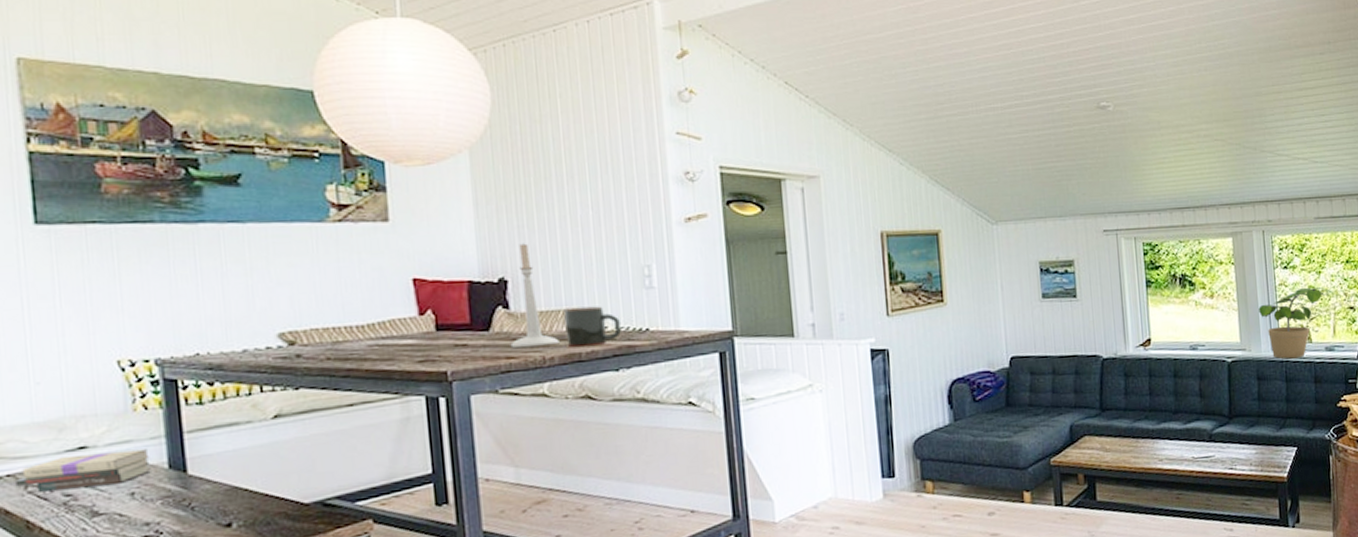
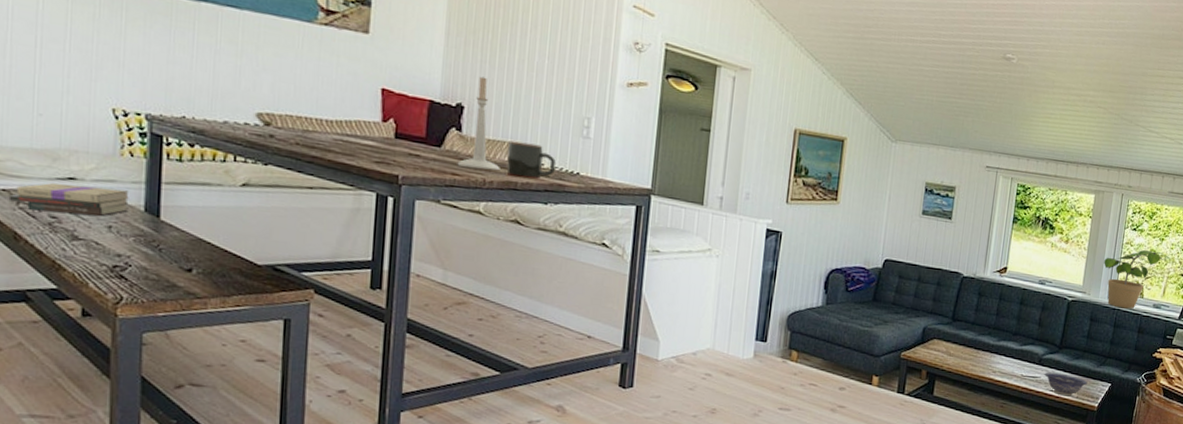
decorative bowl: none [1219,446,1270,472] -> present [1045,372,1088,397]

